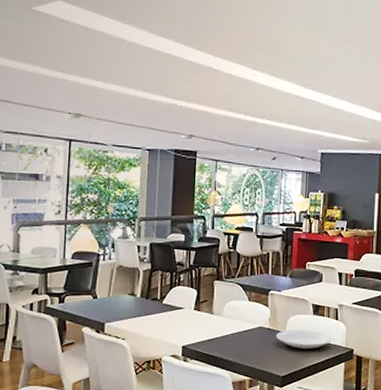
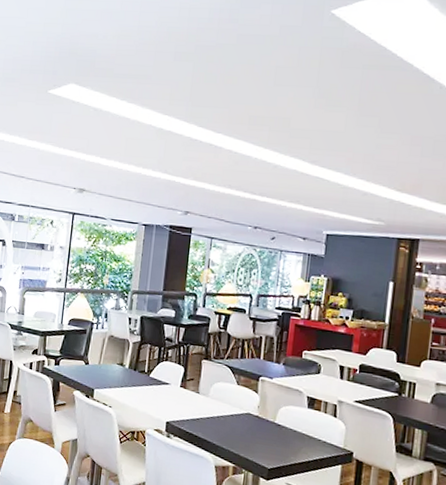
plate: present [275,329,333,350] -> none [264,420,329,447]

